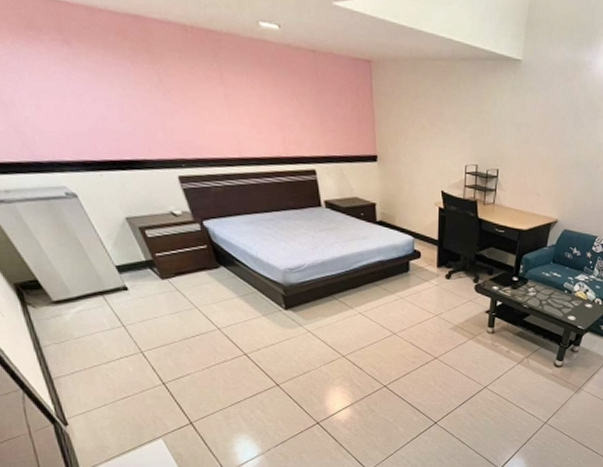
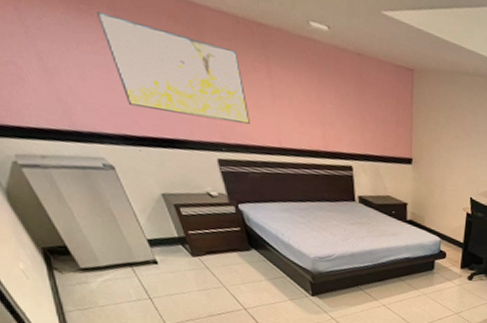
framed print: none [46,37,207,137] -> present [97,11,250,124]

